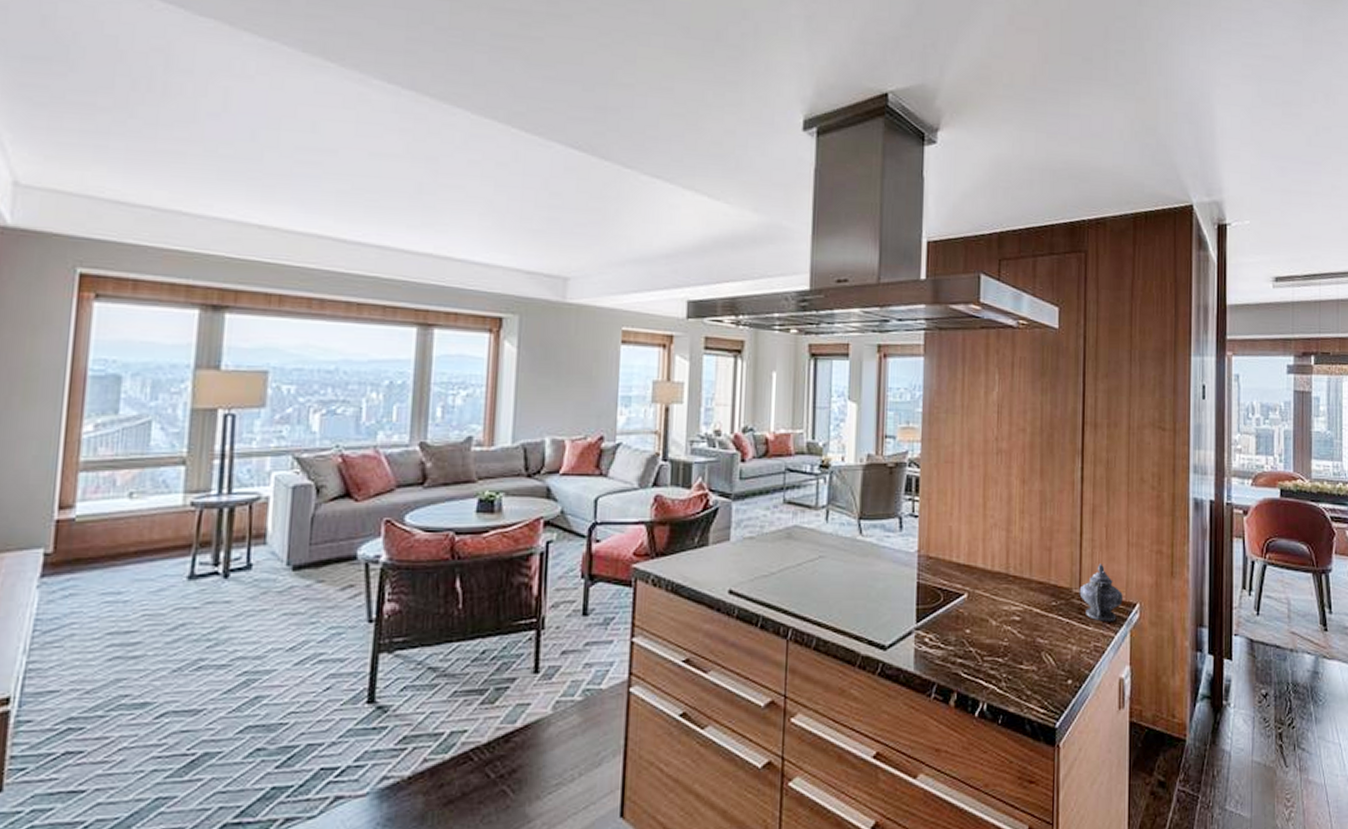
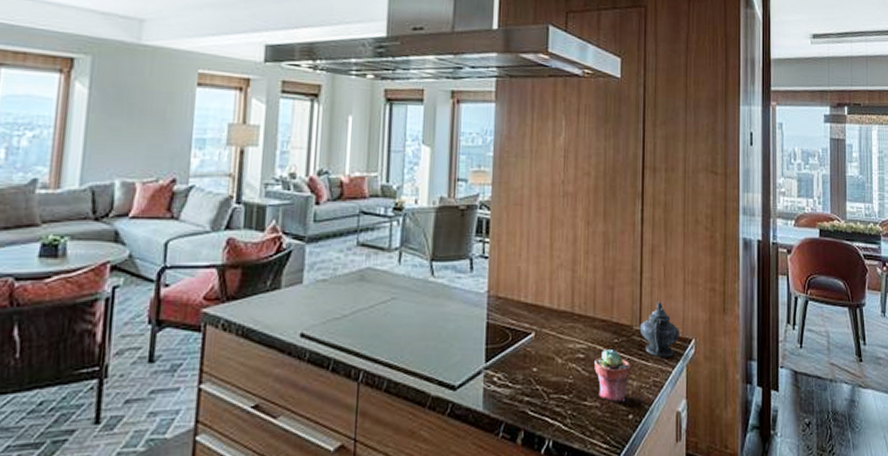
potted succulent: none [1031,613,1070,667] -> present [594,349,631,402]

